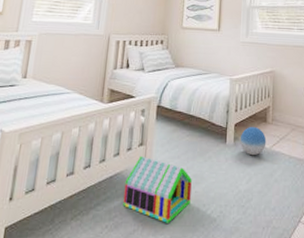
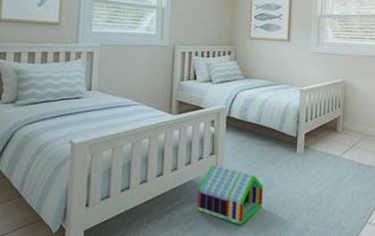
ball: present [240,127,267,156] -> none [311,136,336,163]

